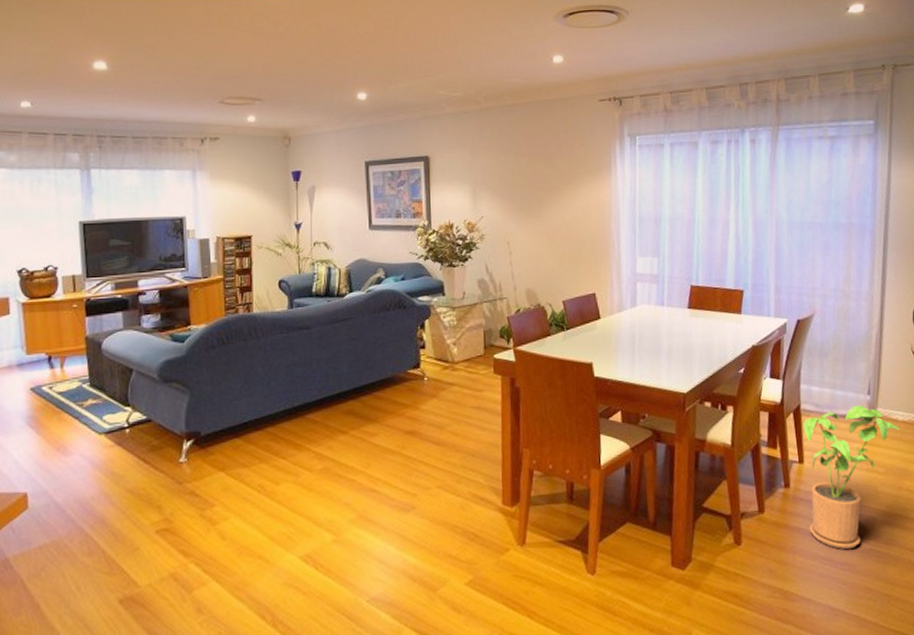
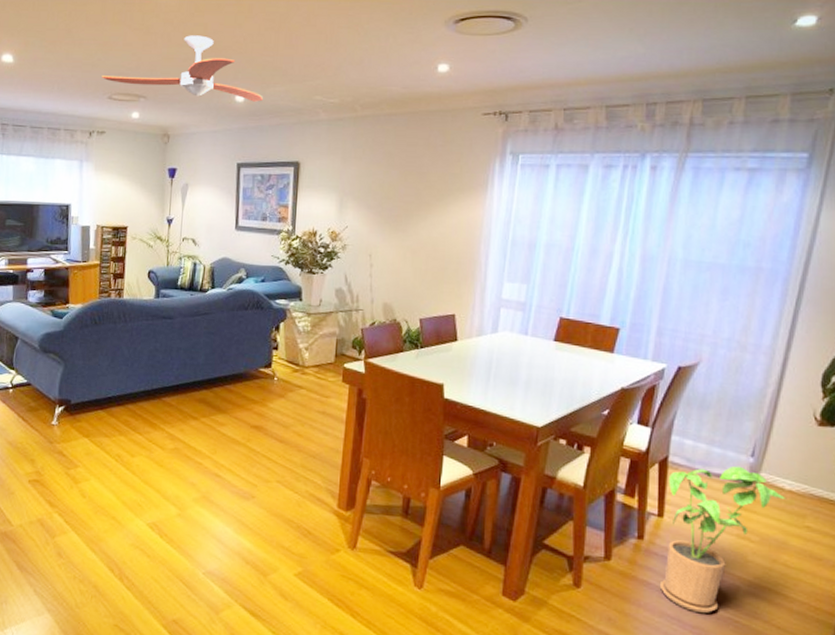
ceiling fan: none [211,35,386,99] -> present [102,35,263,102]

